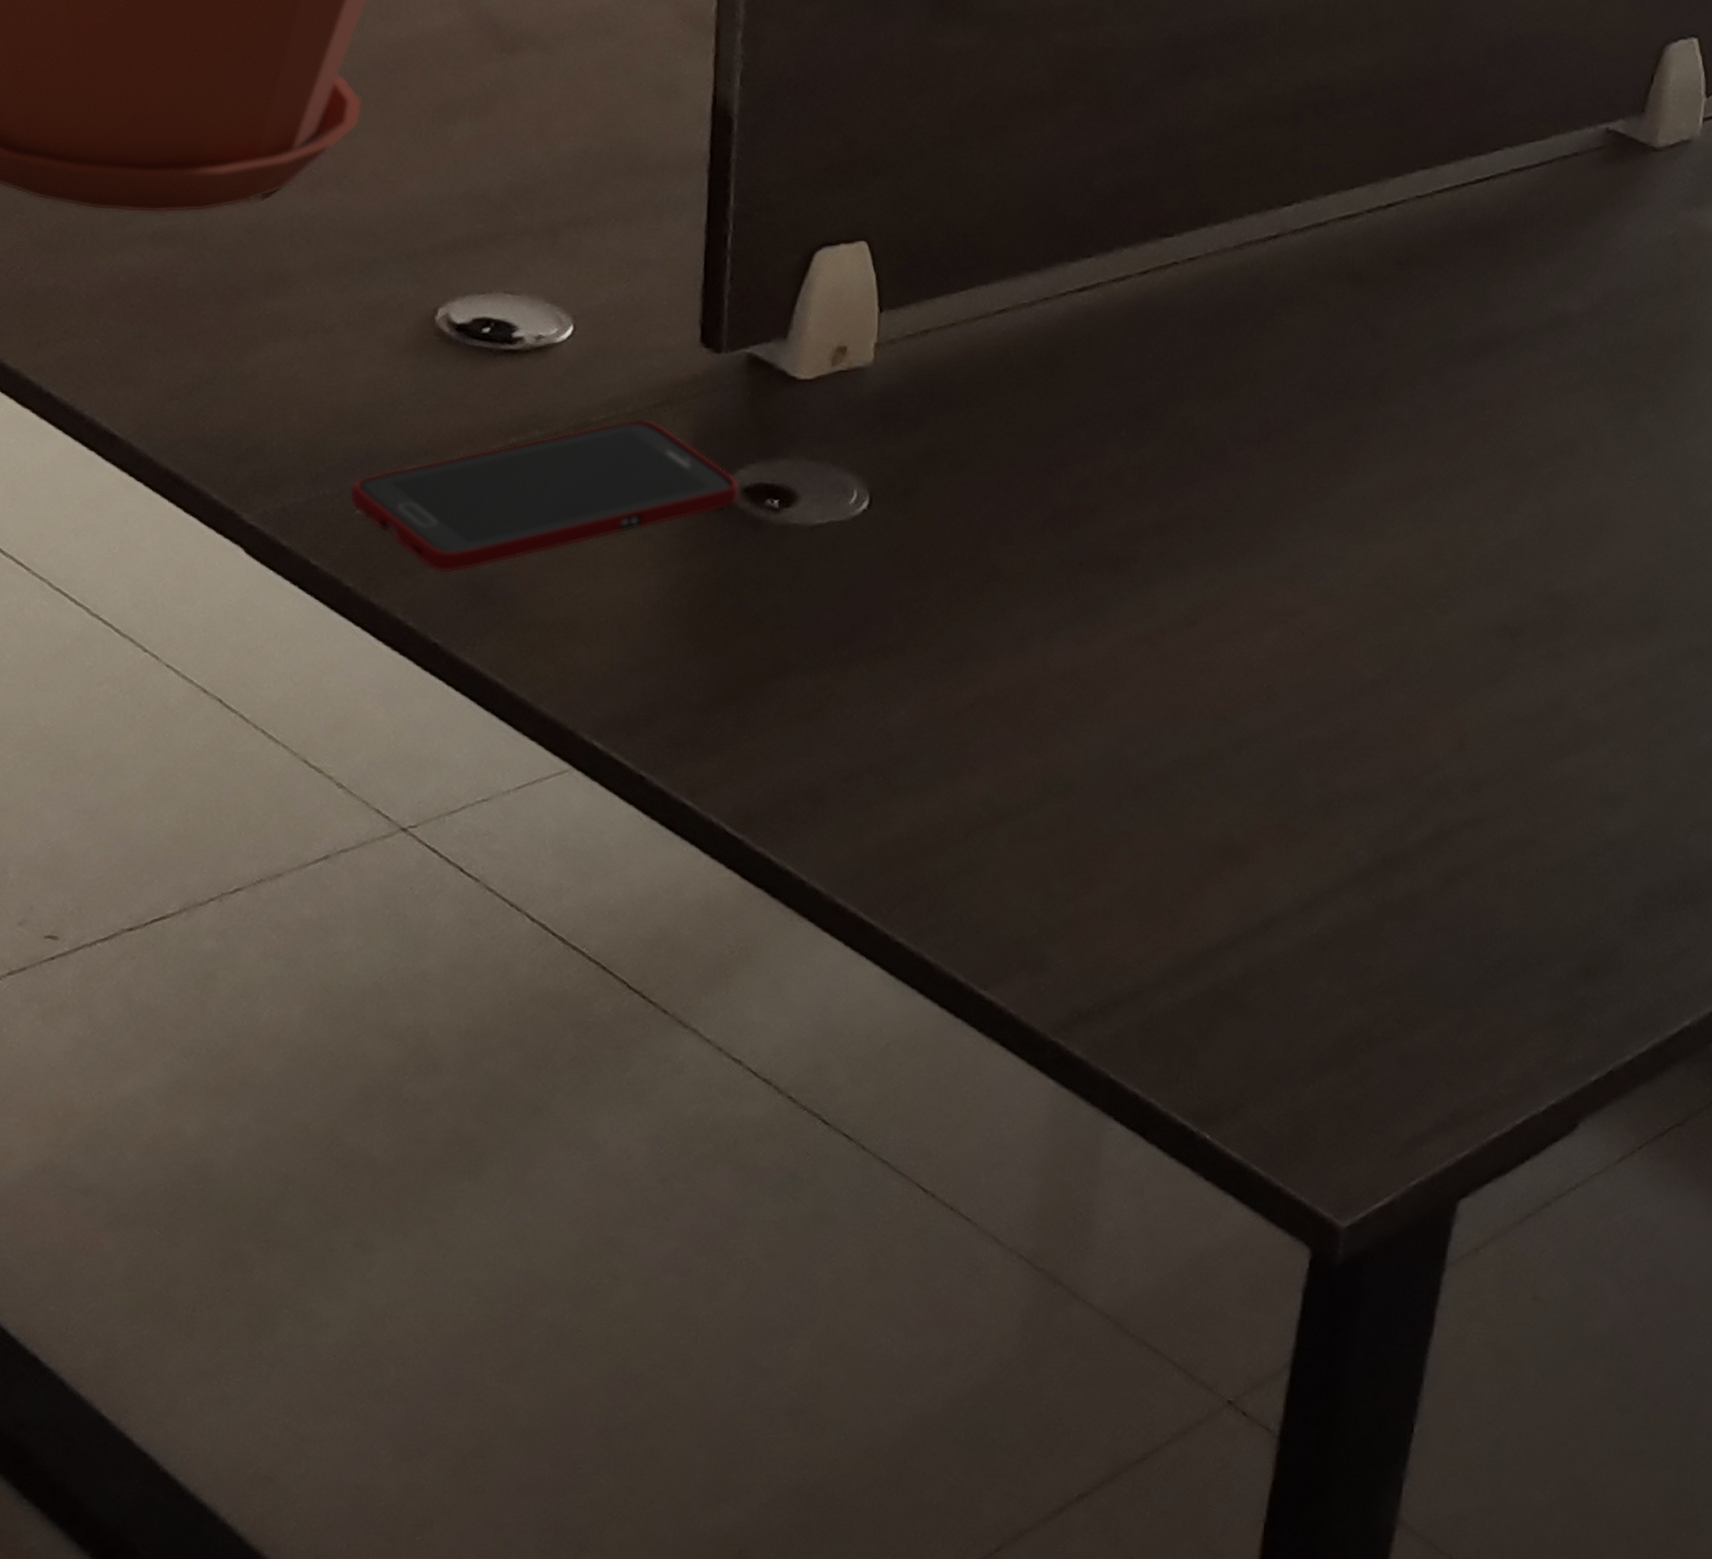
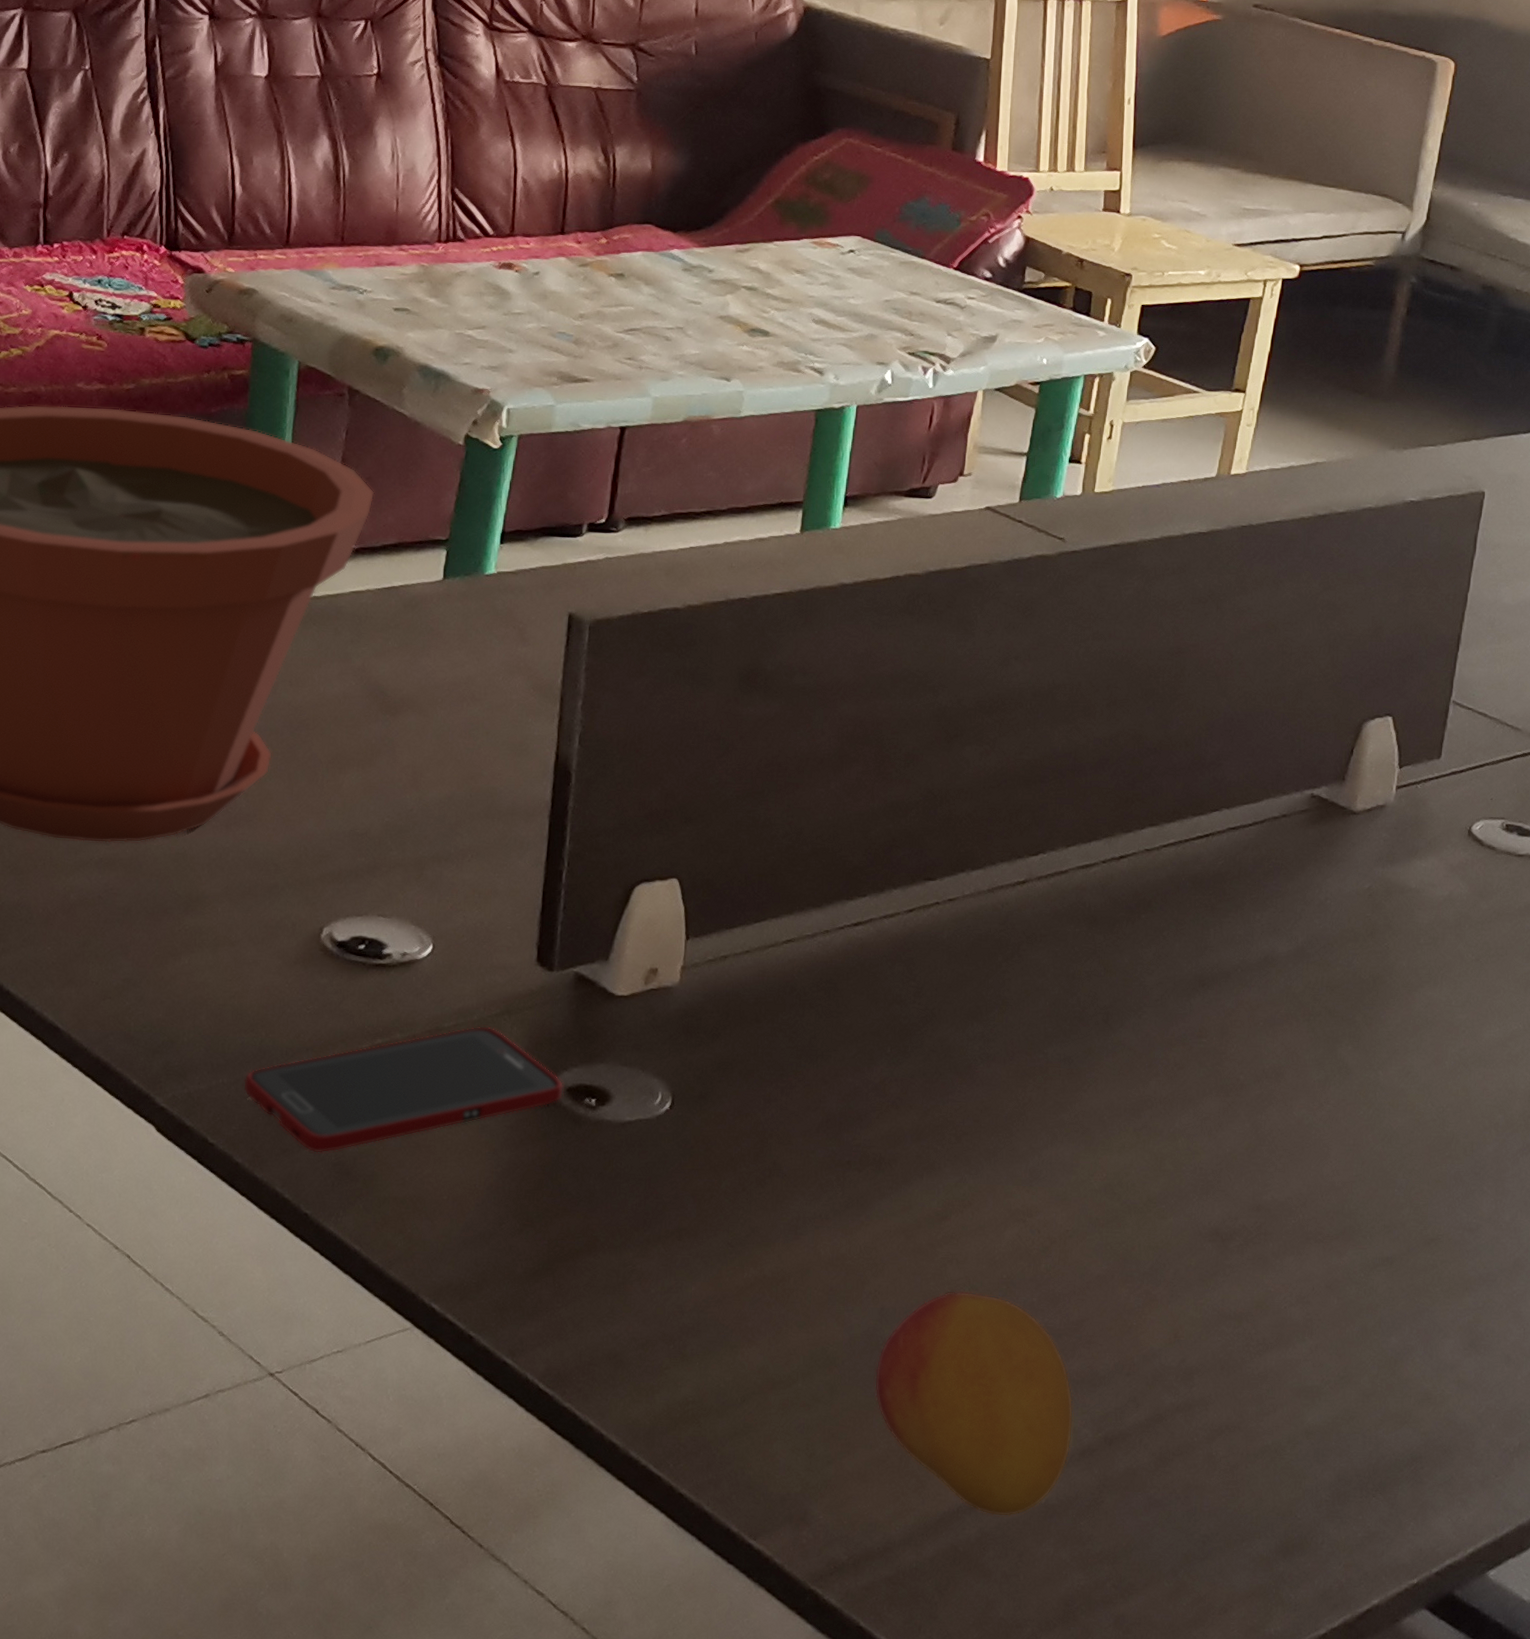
fruit: none [1118,702,1347,951] -> present [874,1290,1074,1517]

